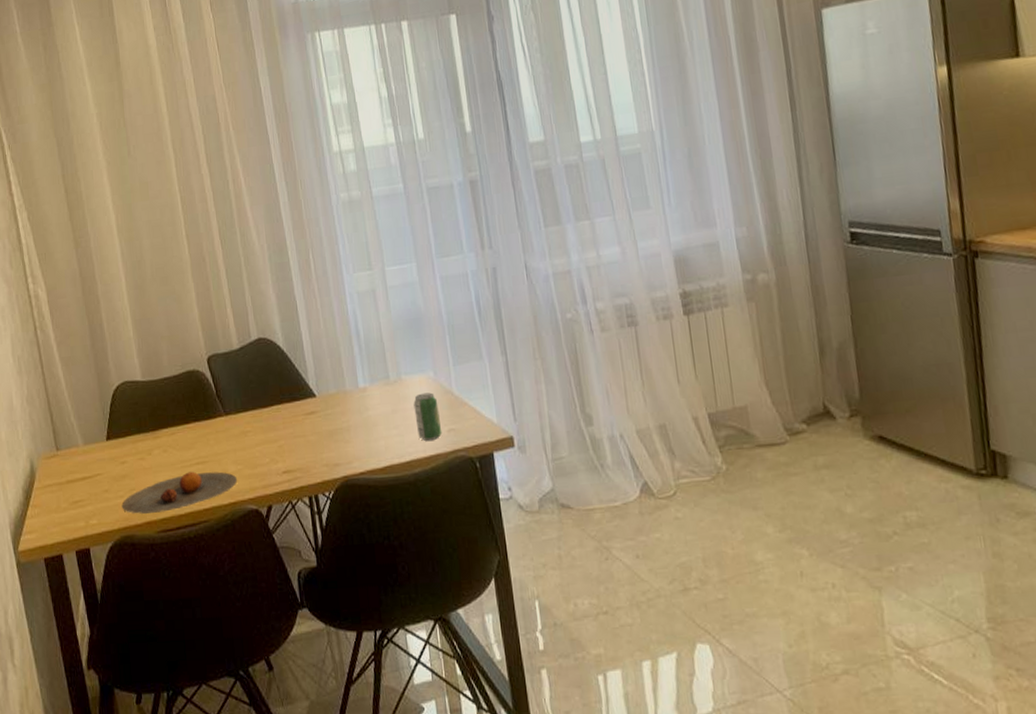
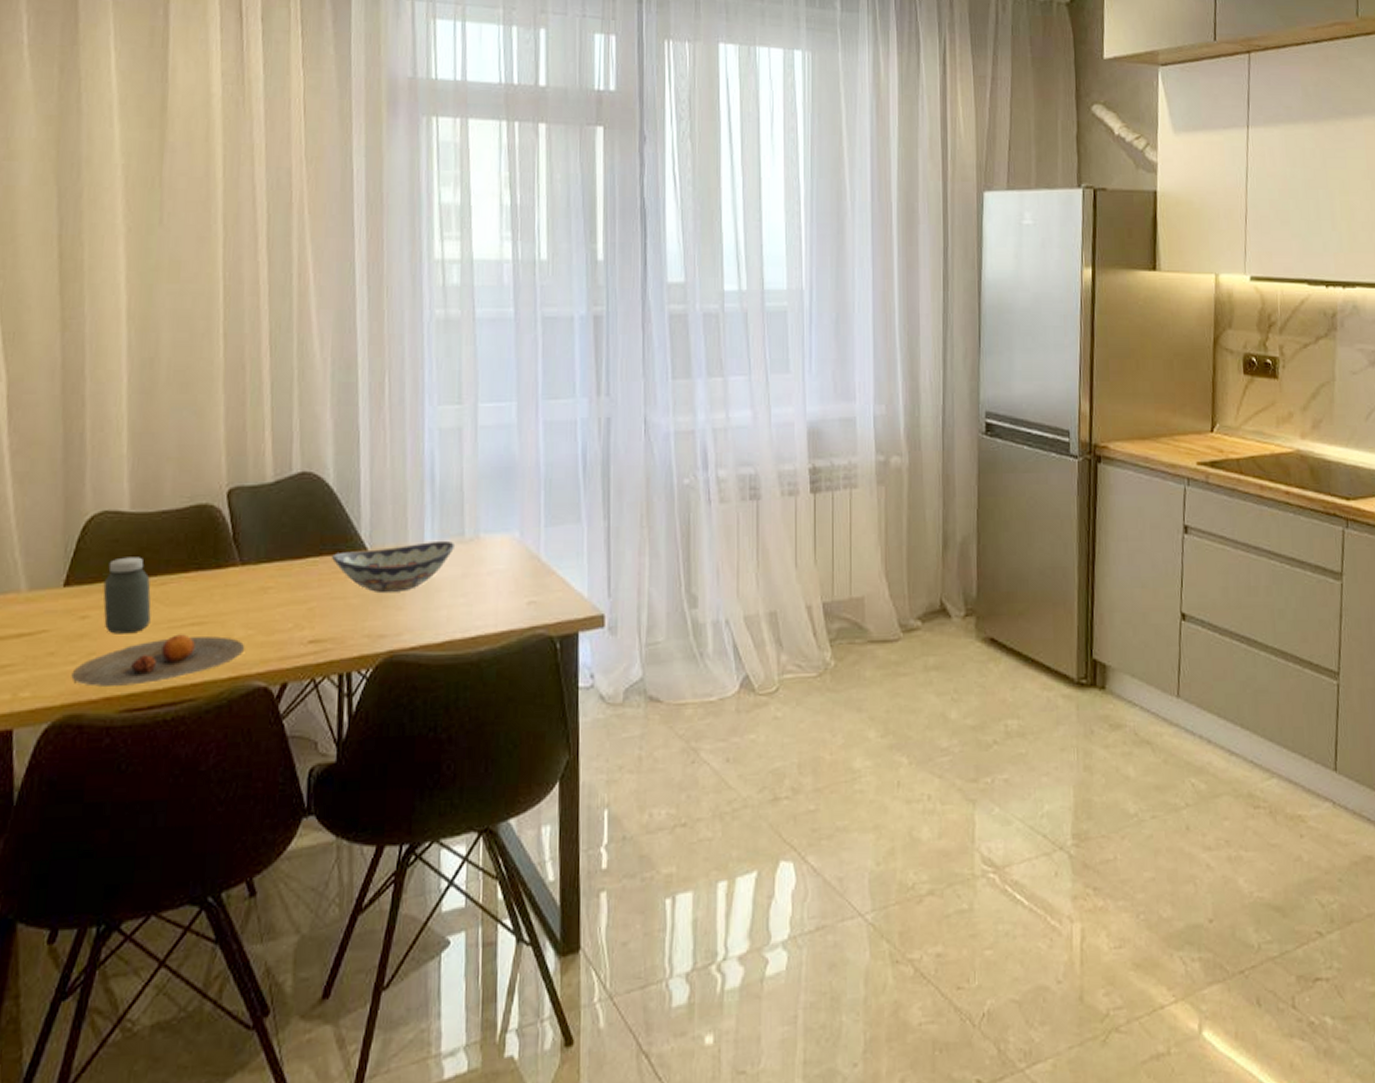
jar: none [132,414,169,474] -> present [103,557,151,634]
decorative bowl: none [290,383,384,430] -> present [332,540,456,594]
beverage can: present [413,392,443,441] -> none [489,556,521,613]

